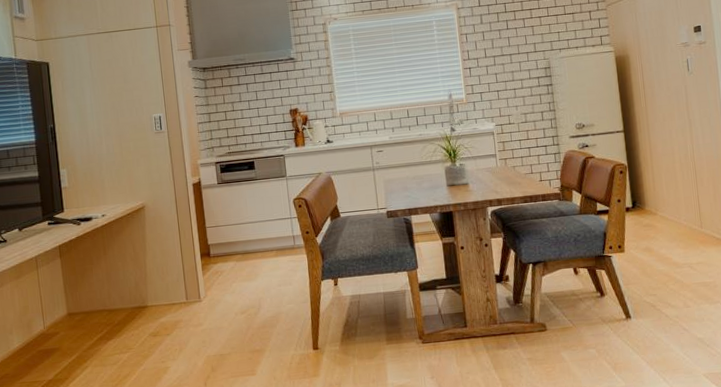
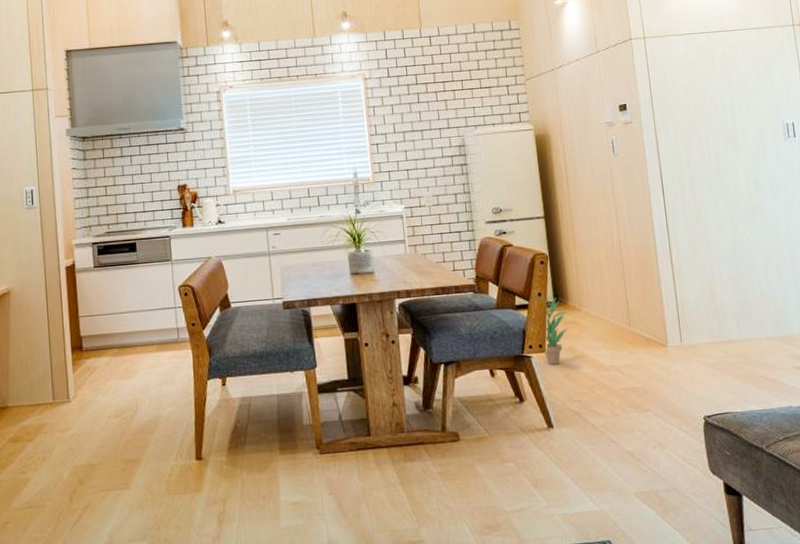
potted plant: none [623,201,646,263] -> present [544,295,569,365]

